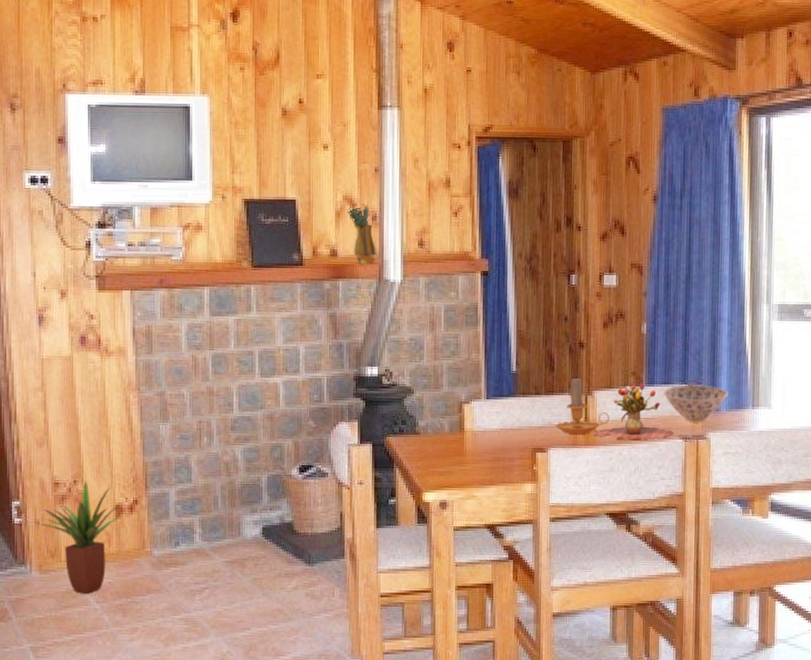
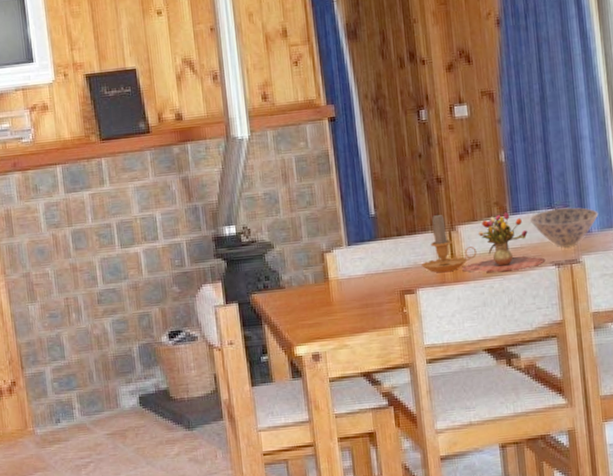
vase: present [347,203,376,265] -> none [188,65,221,125]

